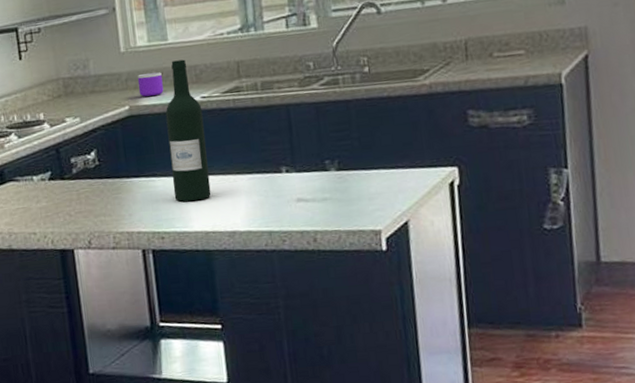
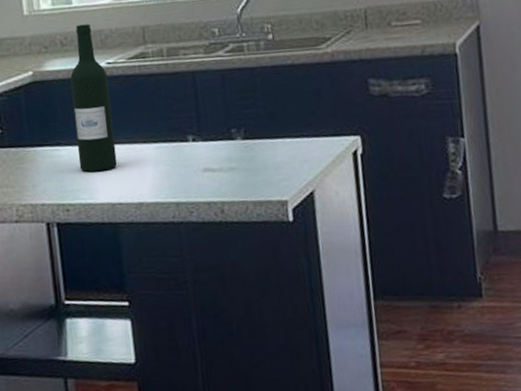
mug: present [137,72,164,97] -> none [41,36,68,62]

